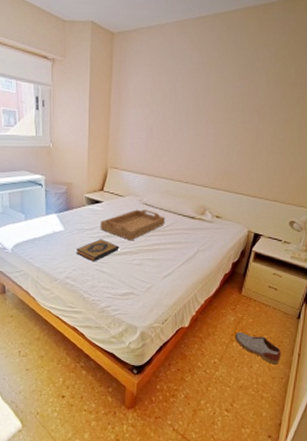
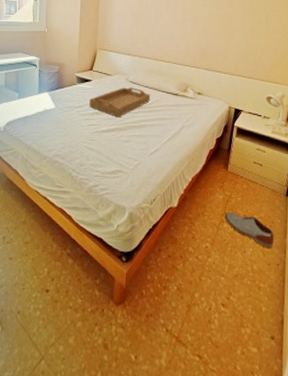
hardback book: present [76,239,120,262] -> none [66,116,108,139]

